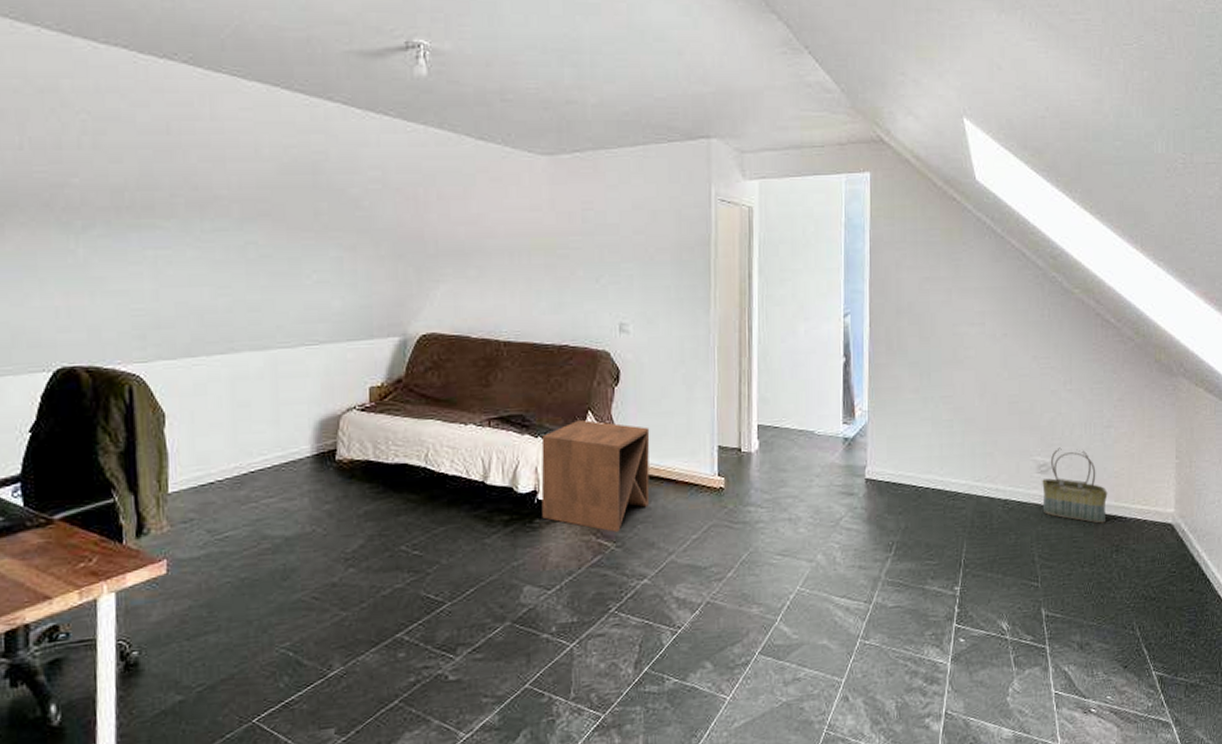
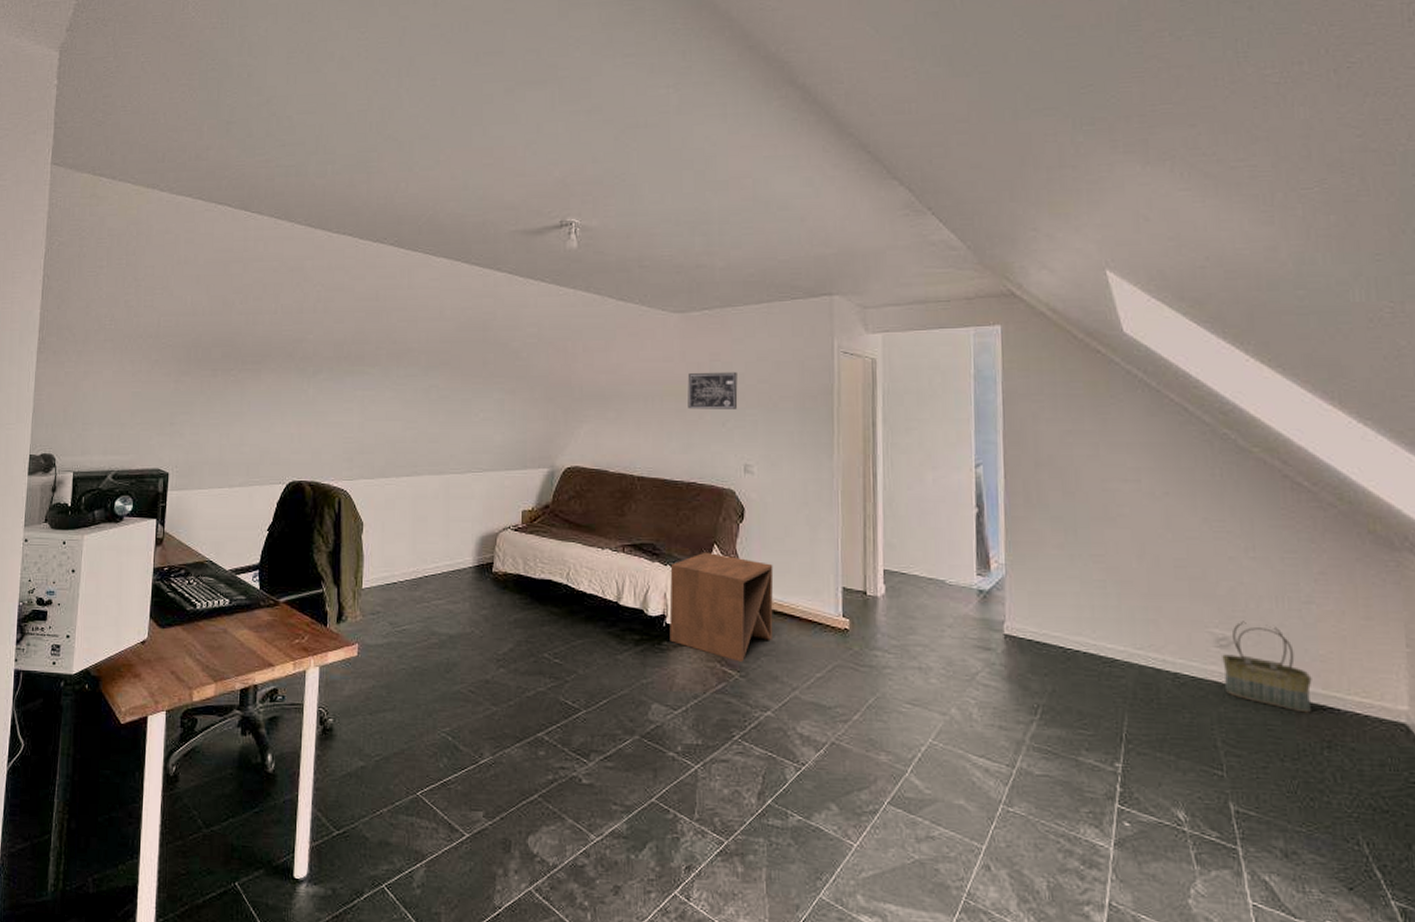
wall art: none [557,222,612,265] -> present [687,371,738,409]

